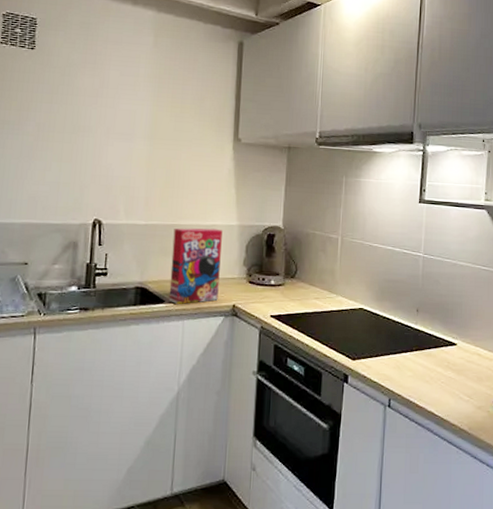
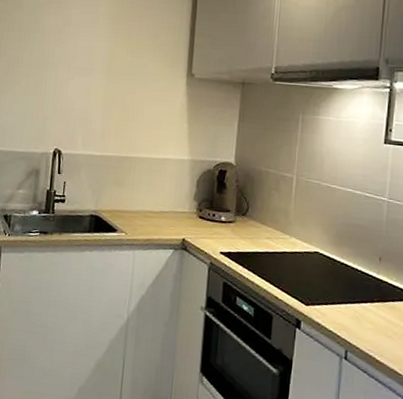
cereal box: present [168,228,222,304] -> none [121,160,174,235]

